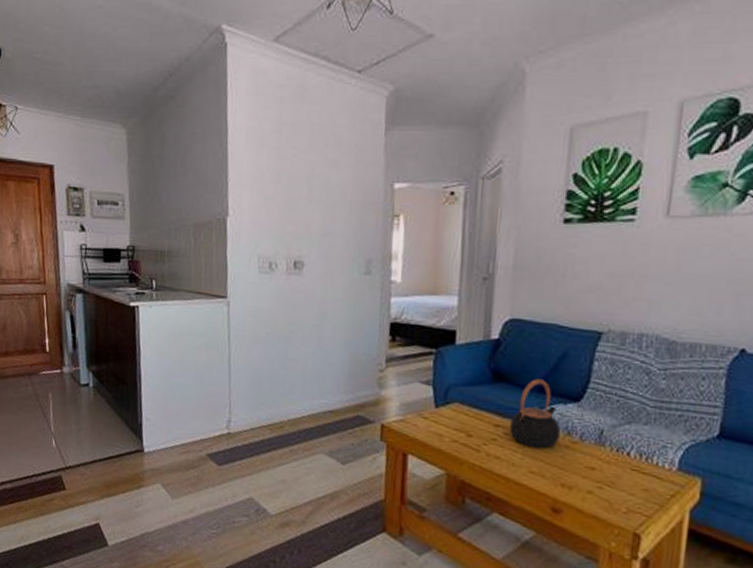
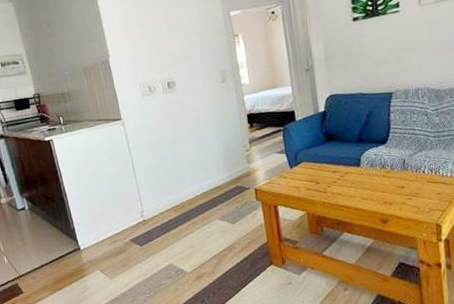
teapot: present [510,379,560,449] -> none [343,133,377,182]

